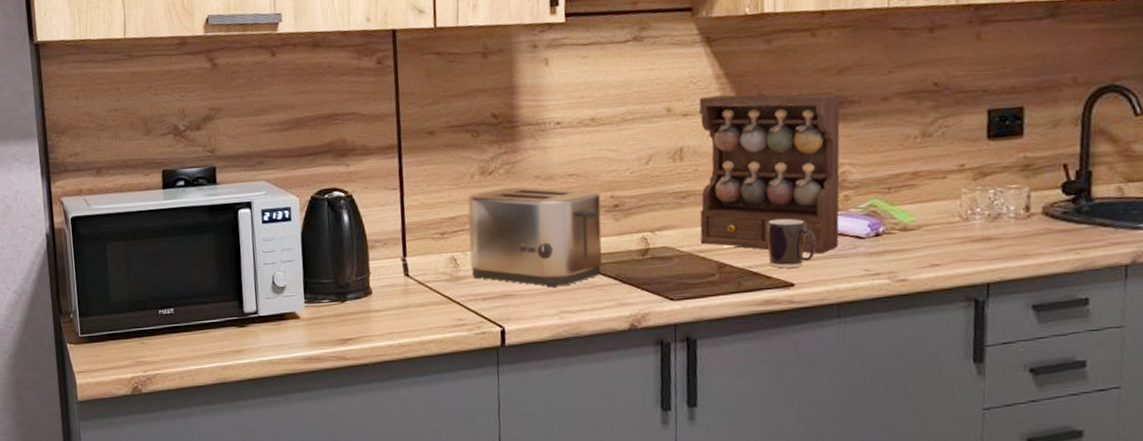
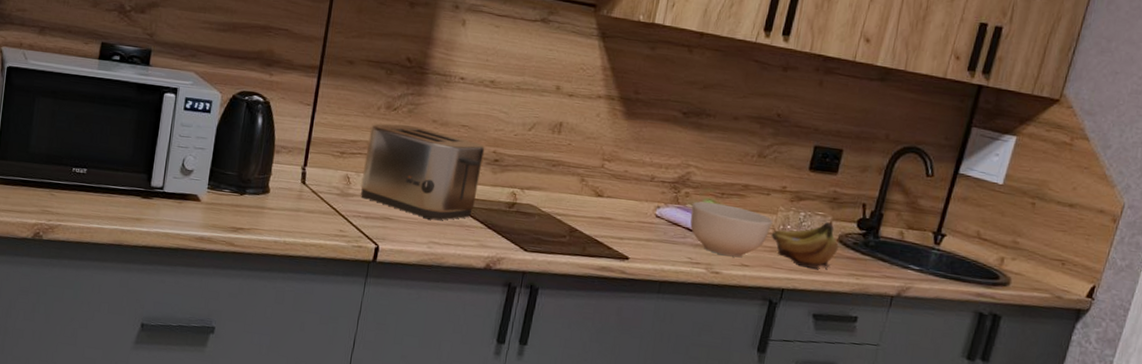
spice rack: present [699,94,840,254] -> none [560,84,701,237]
mug: present [766,218,817,269] -> none [613,199,655,245]
bowl: none [855,199,958,259] -> present [690,201,773,258]
fruit: none [957,194,1046,252] -> present [770,222,839,269]

